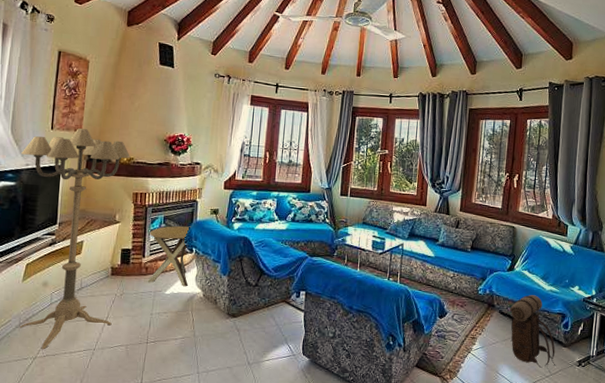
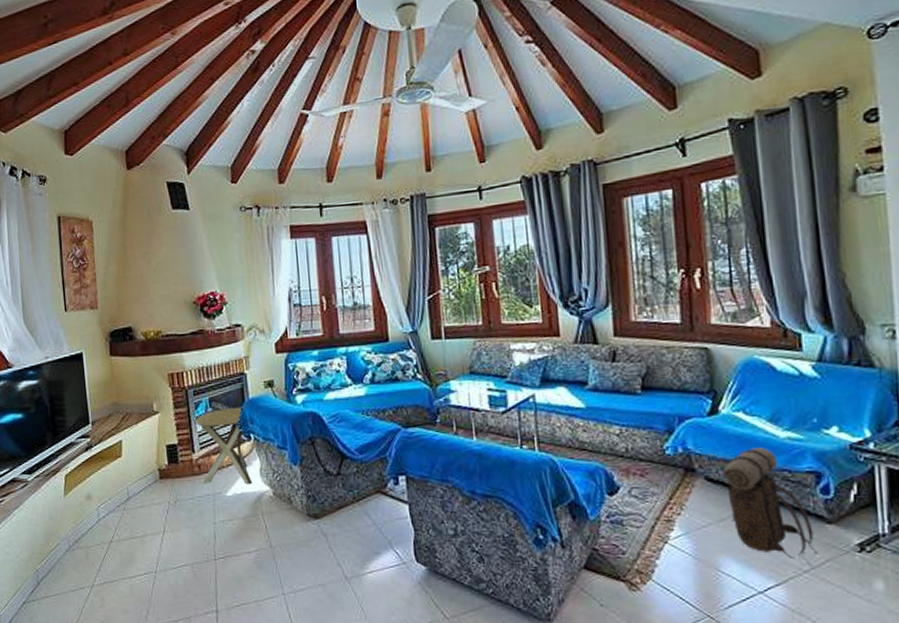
floor lamp: present [19,128,131,350] -> none [38,304,170,576]

